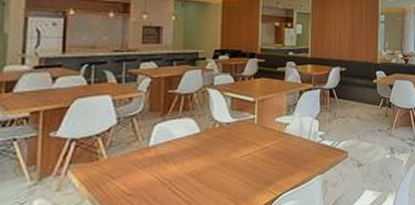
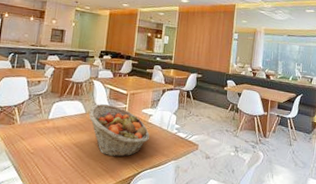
fruit basket: none [205,118,287,183] -> present [89,104,150,157]

